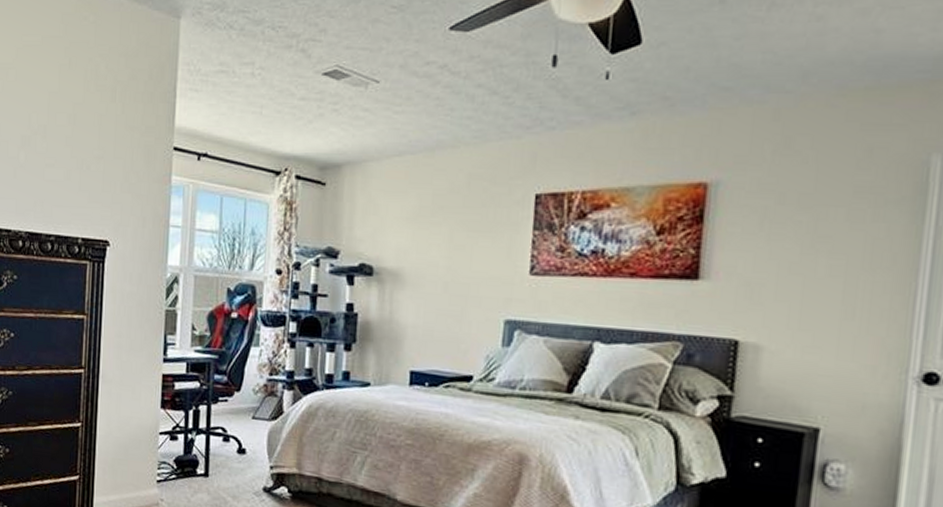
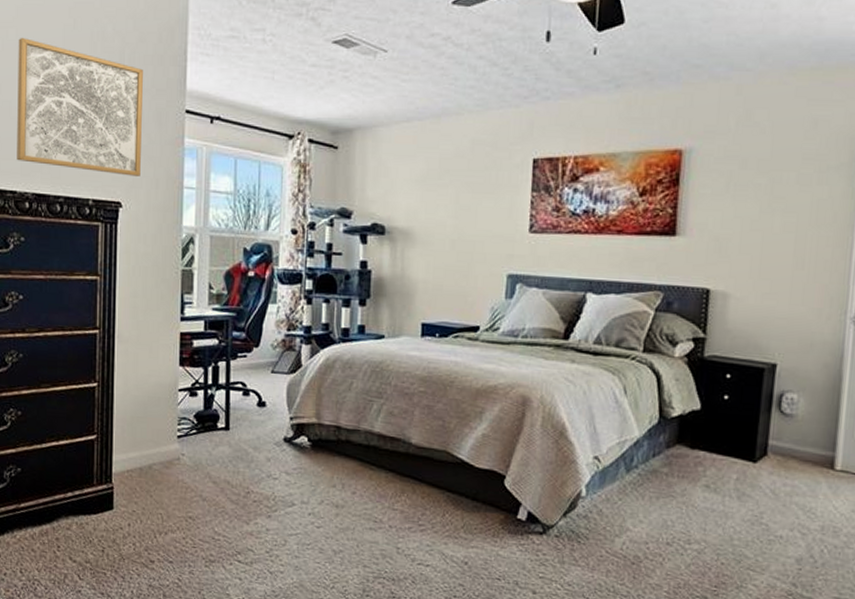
wall art: none [12,78,133,215] -> present [17,37,143,176]

